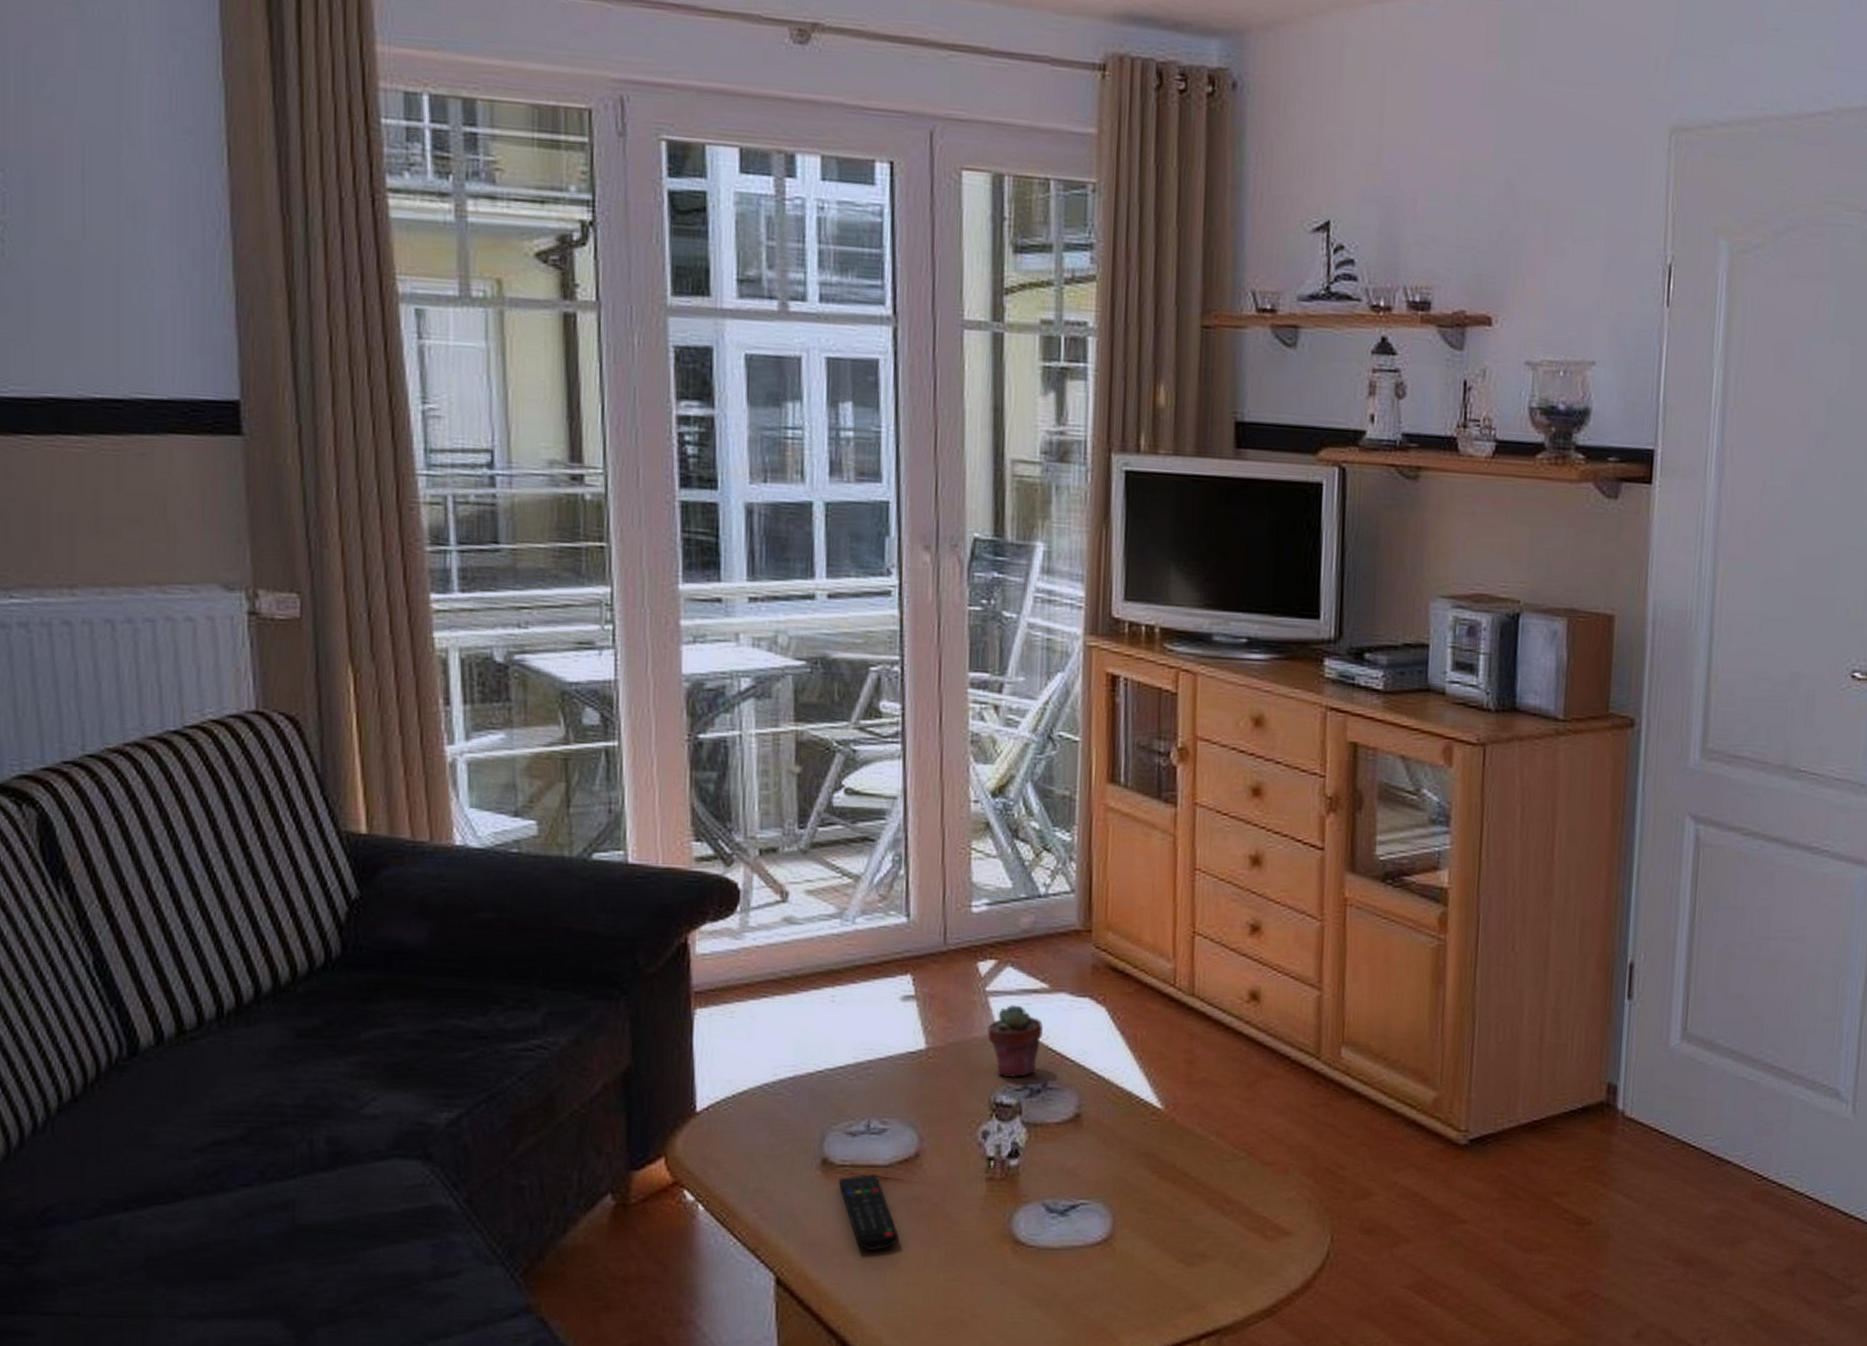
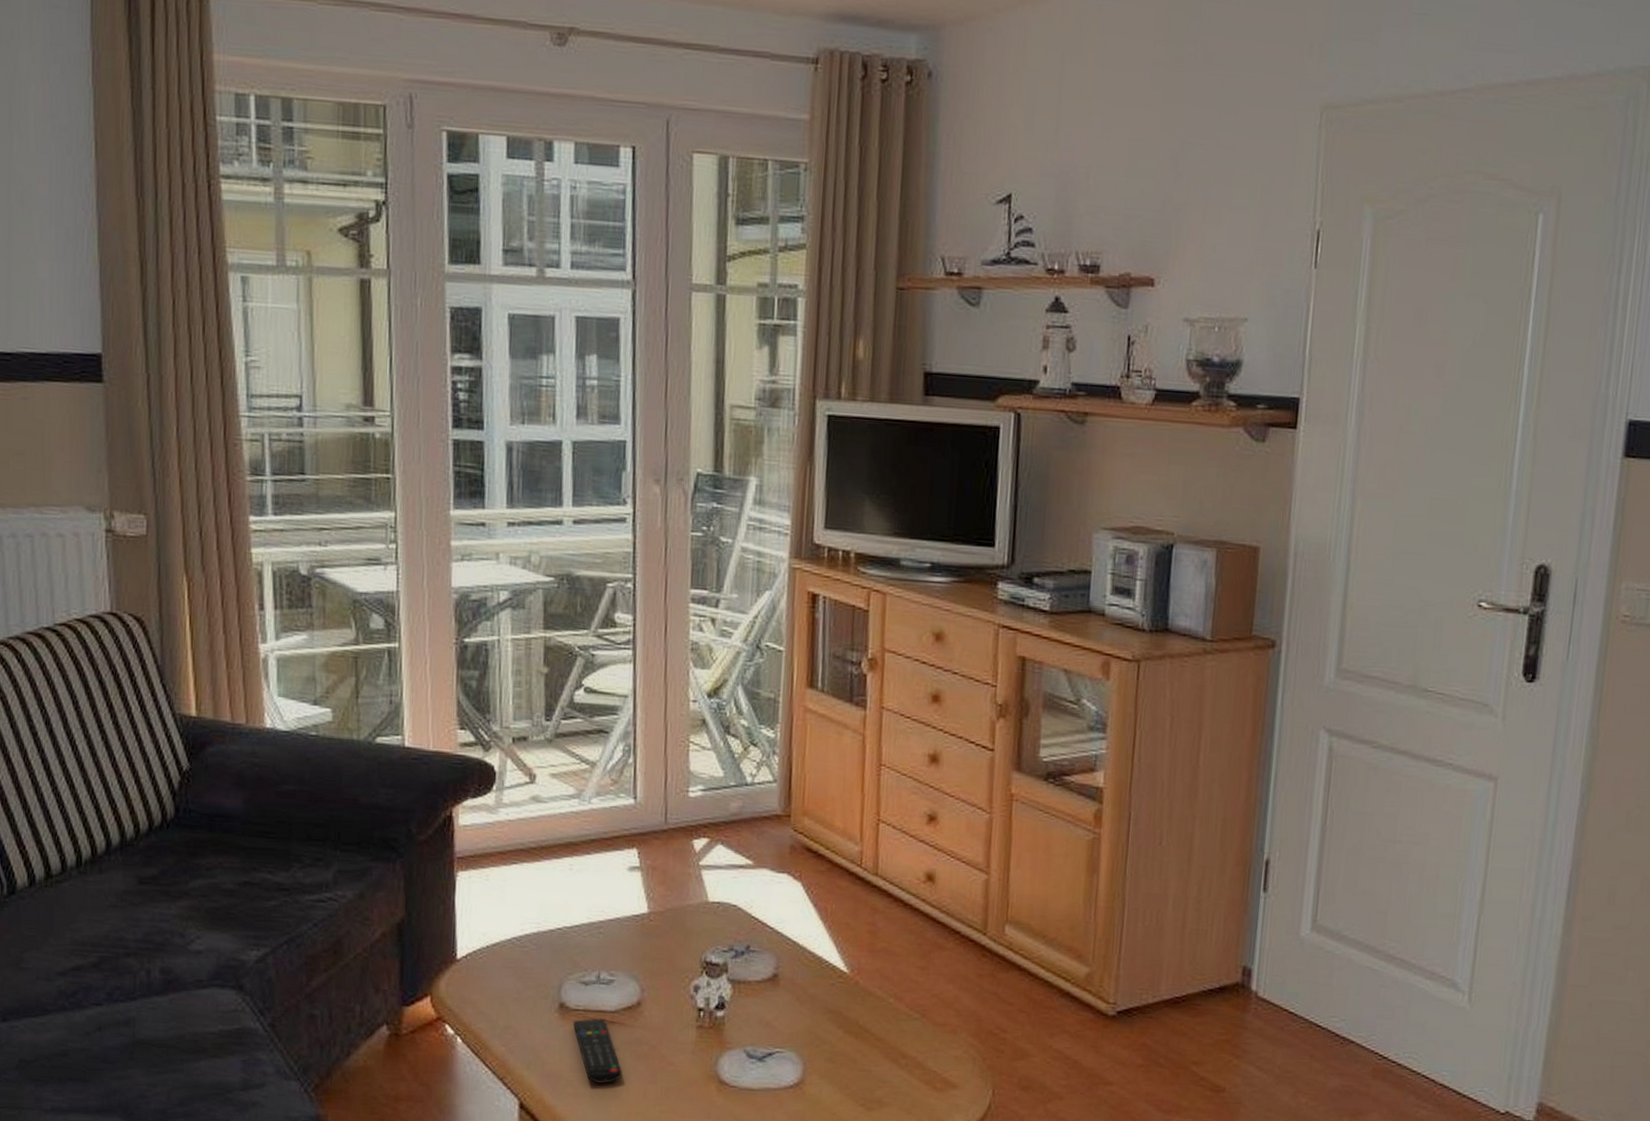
potted succulent: present [987,1005,1044,1079] -> none [700,878,748,941]

